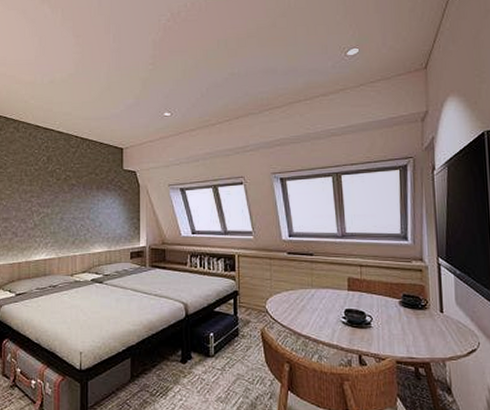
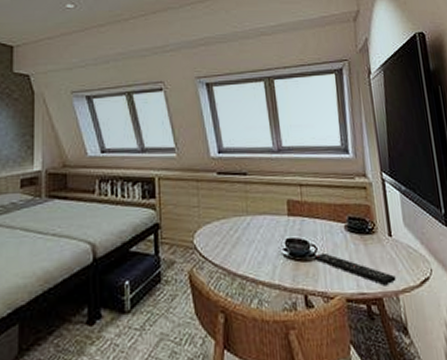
remote control: none [369,322,444,352] -> present [314,252,396,285]

